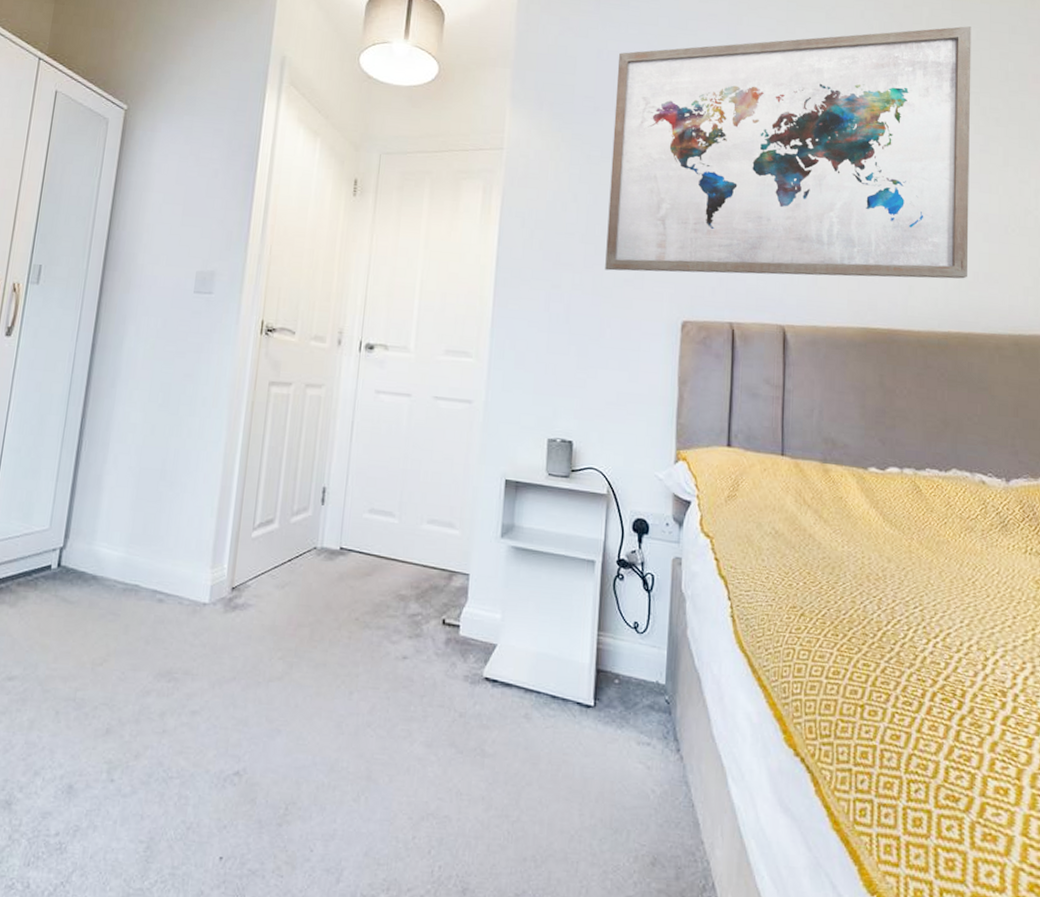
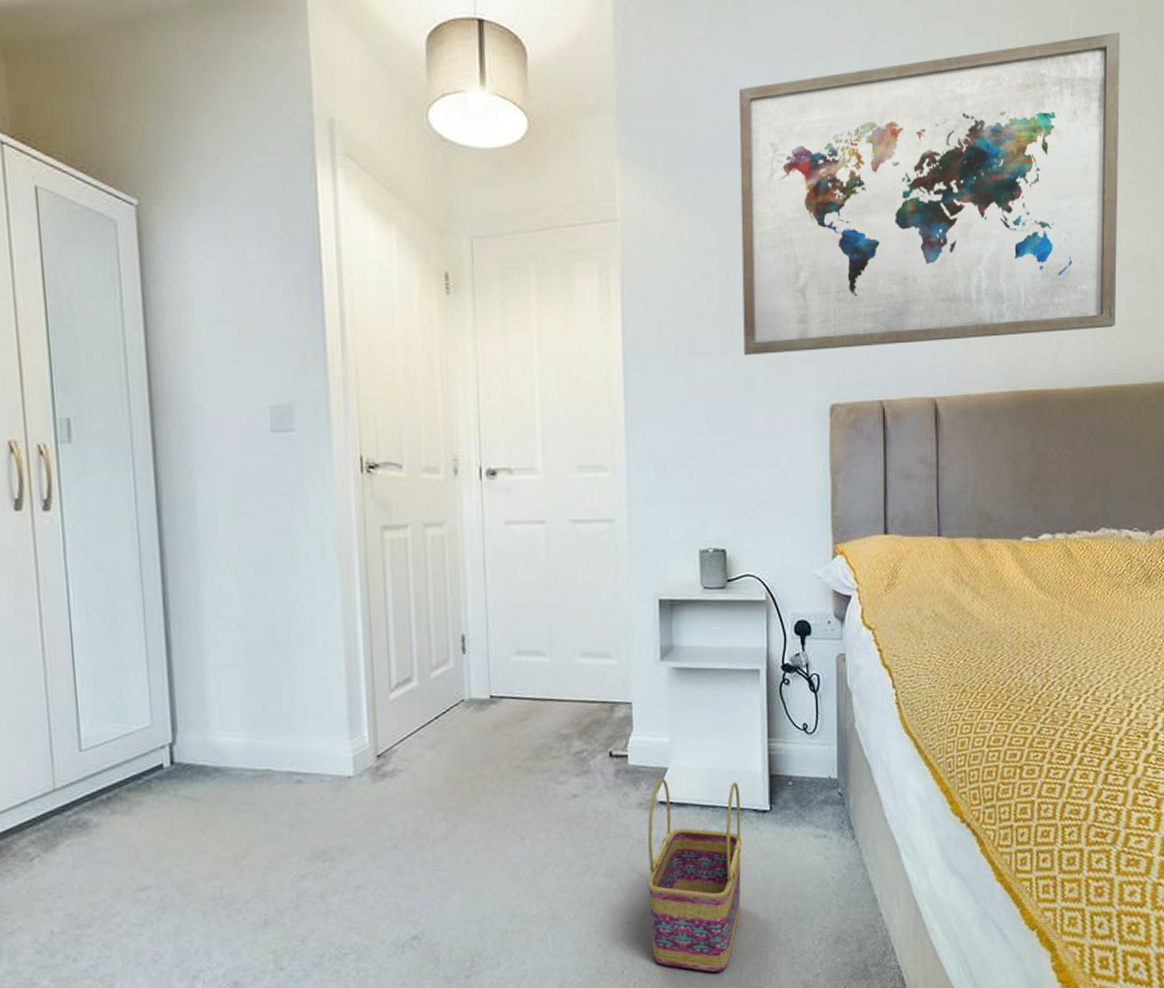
basket: none [461,653,566,872] -> present [647,777,742,973]

